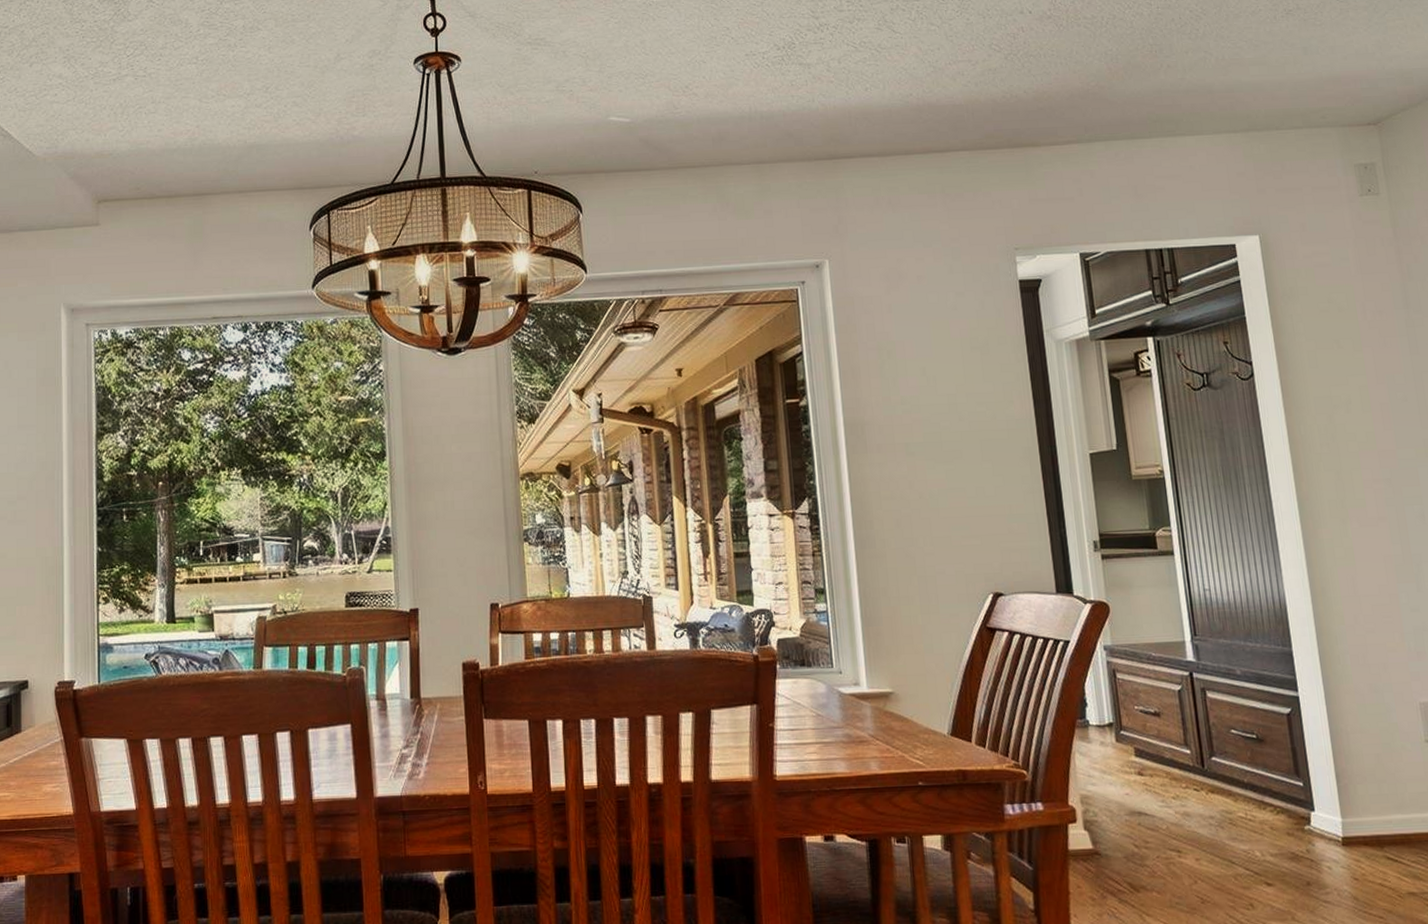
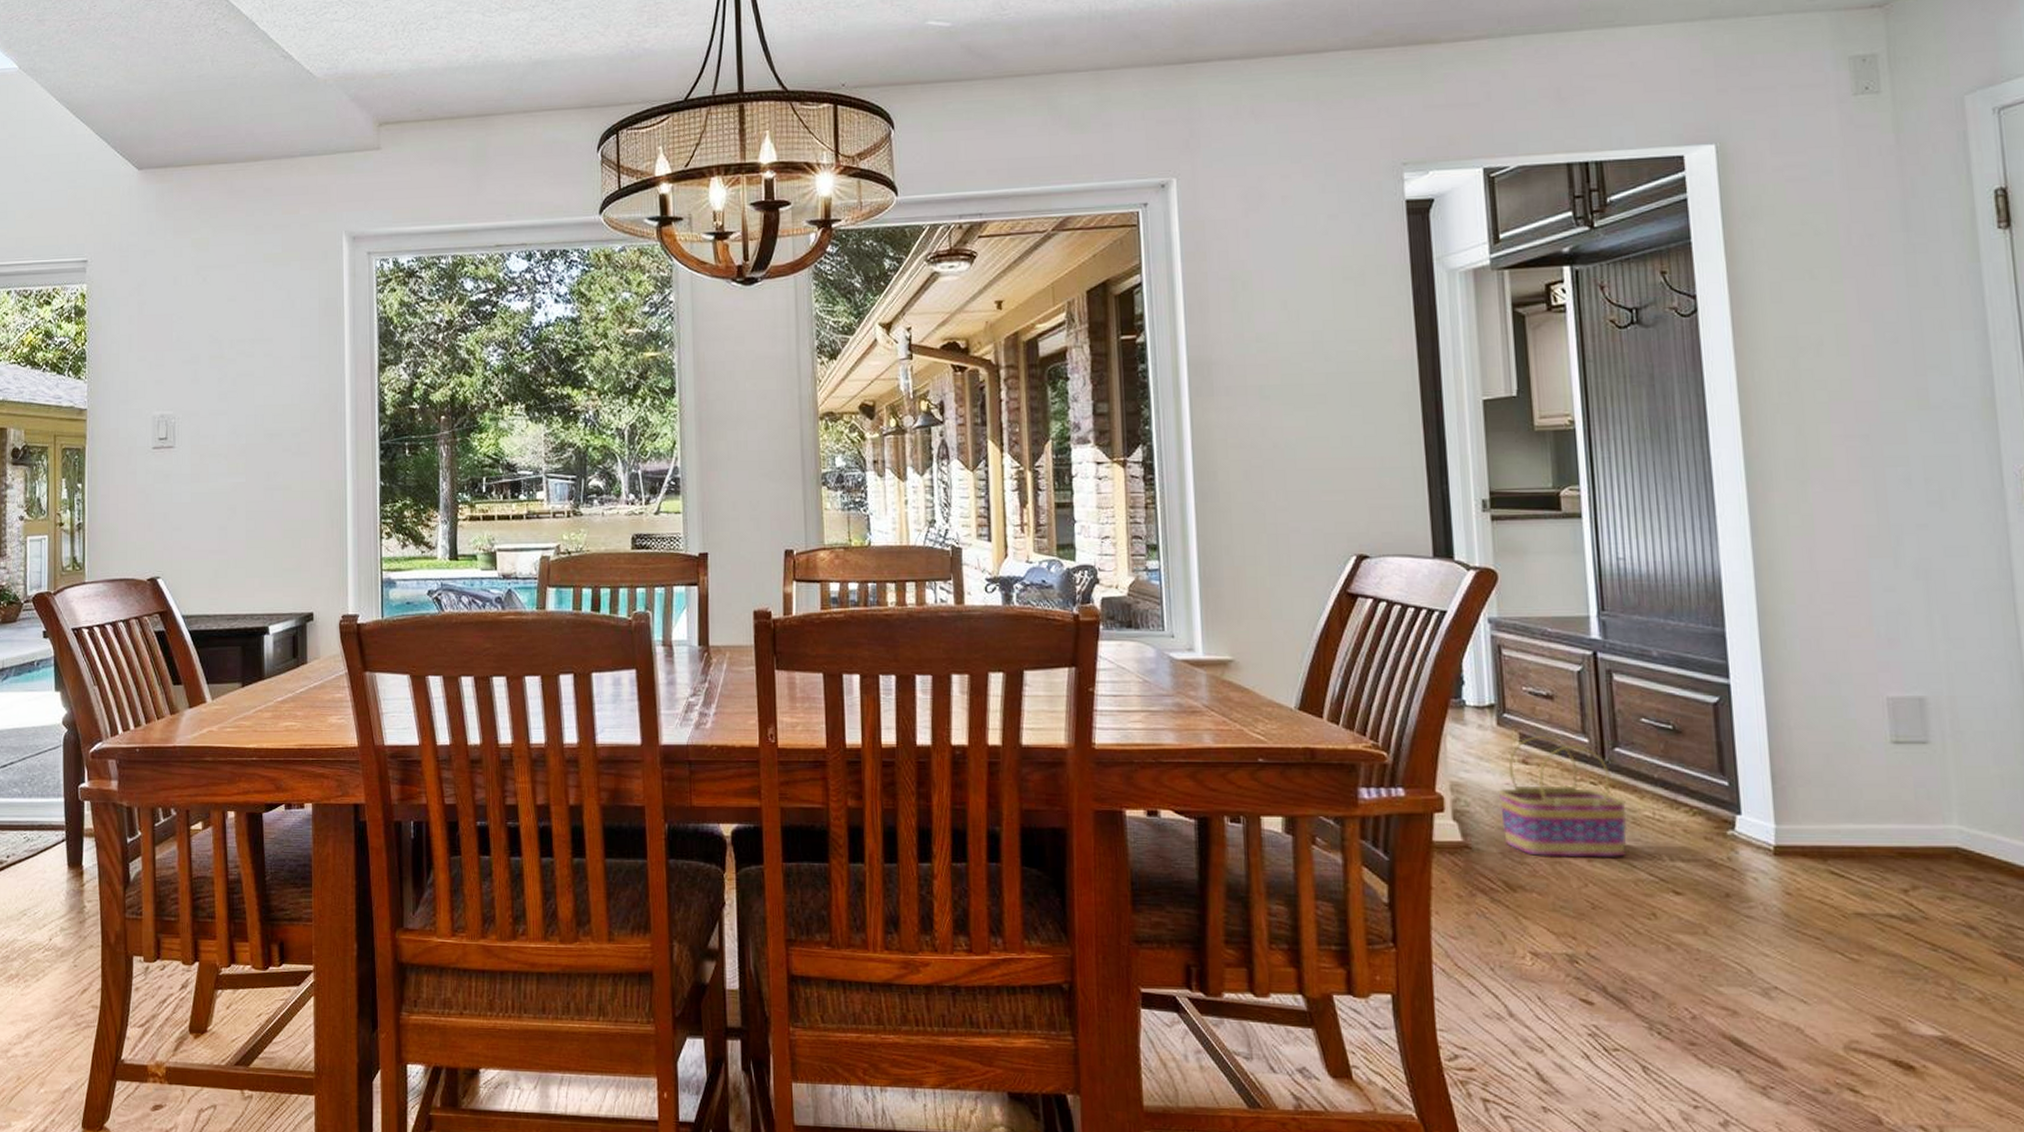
basket: none [1120,749,1226,859] -> present [1498,736,1627,858]

